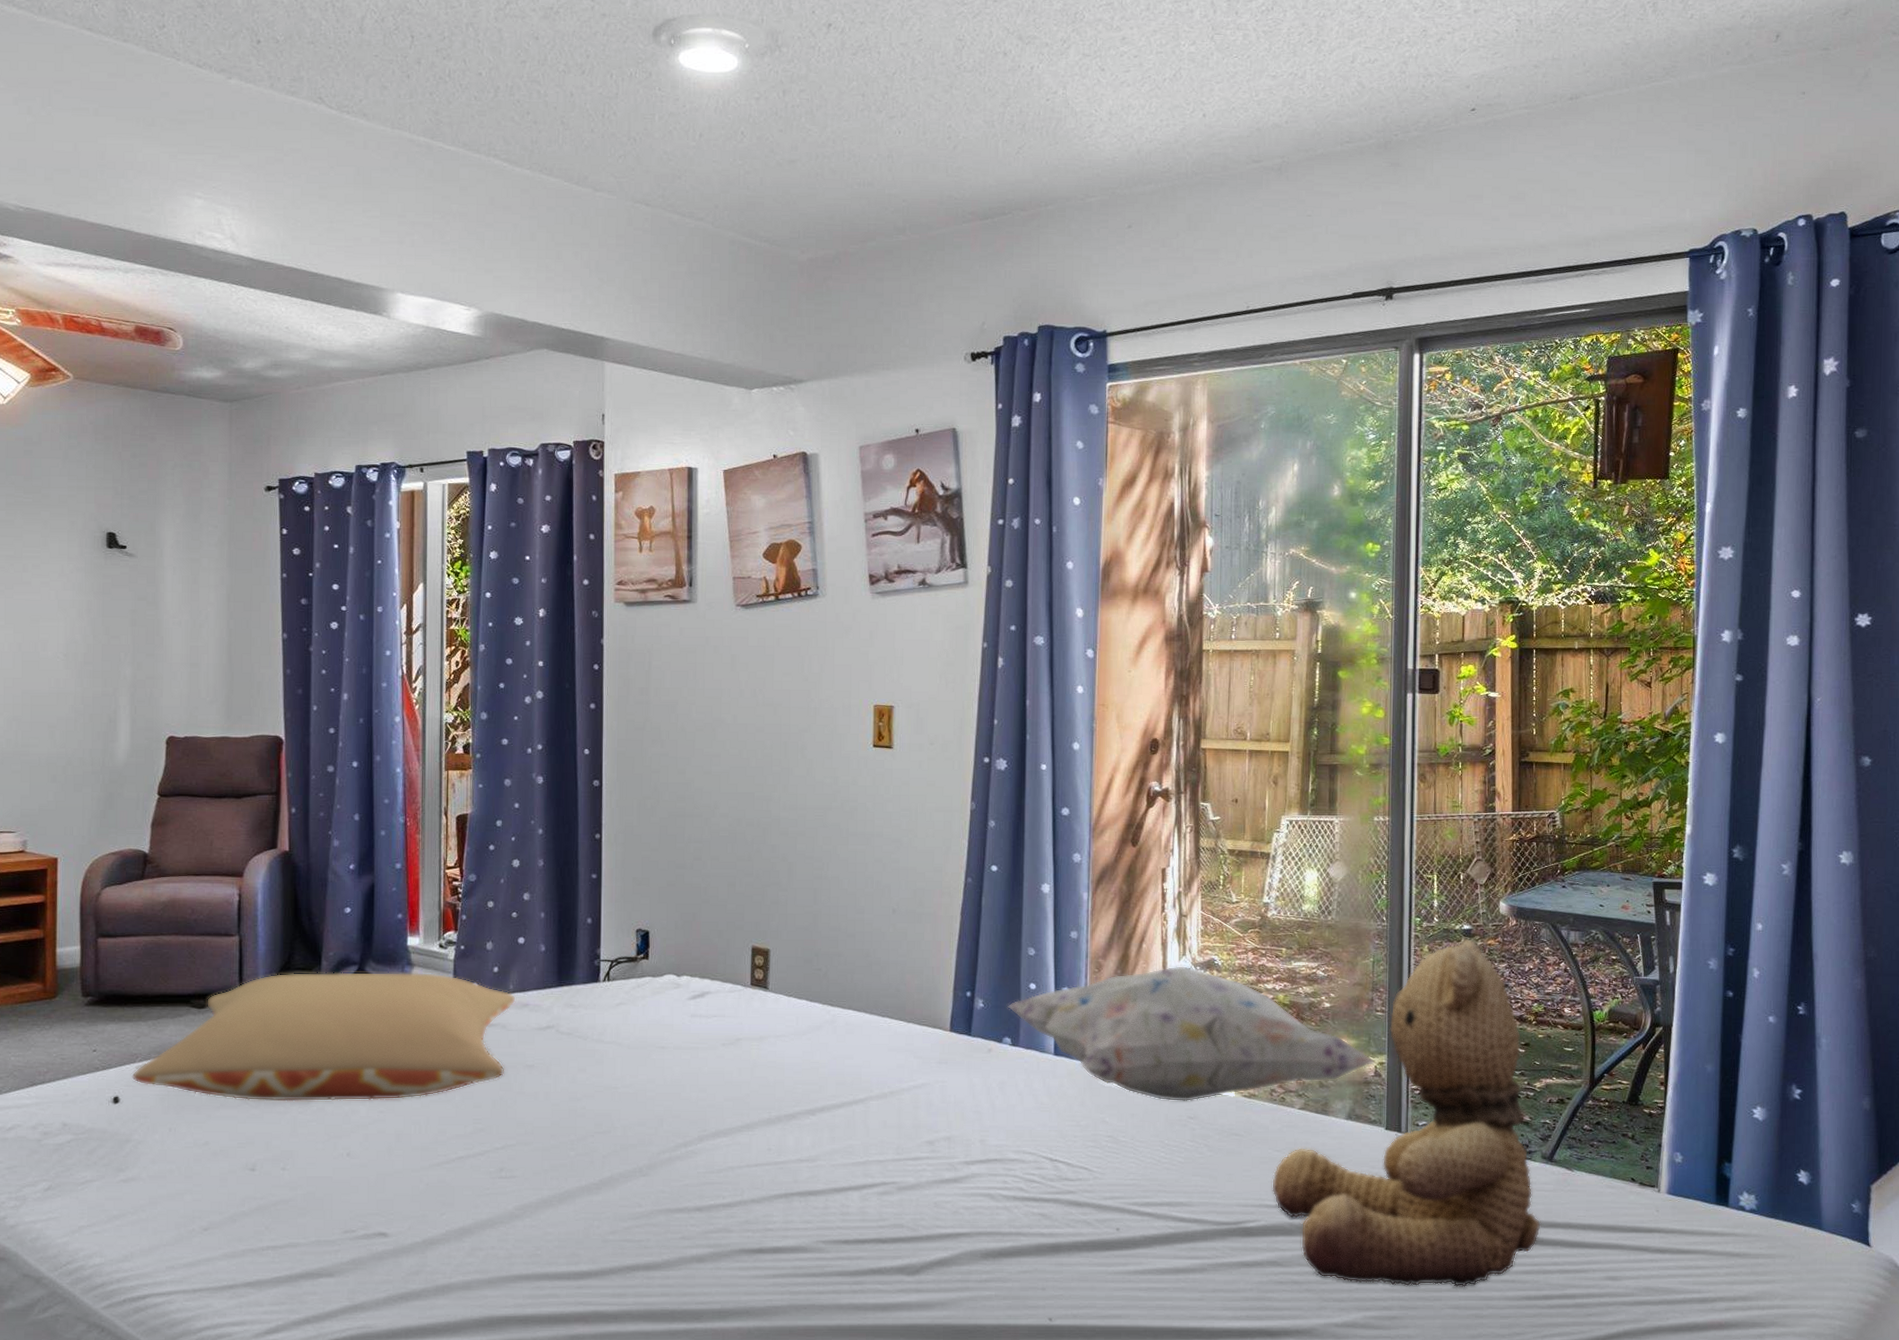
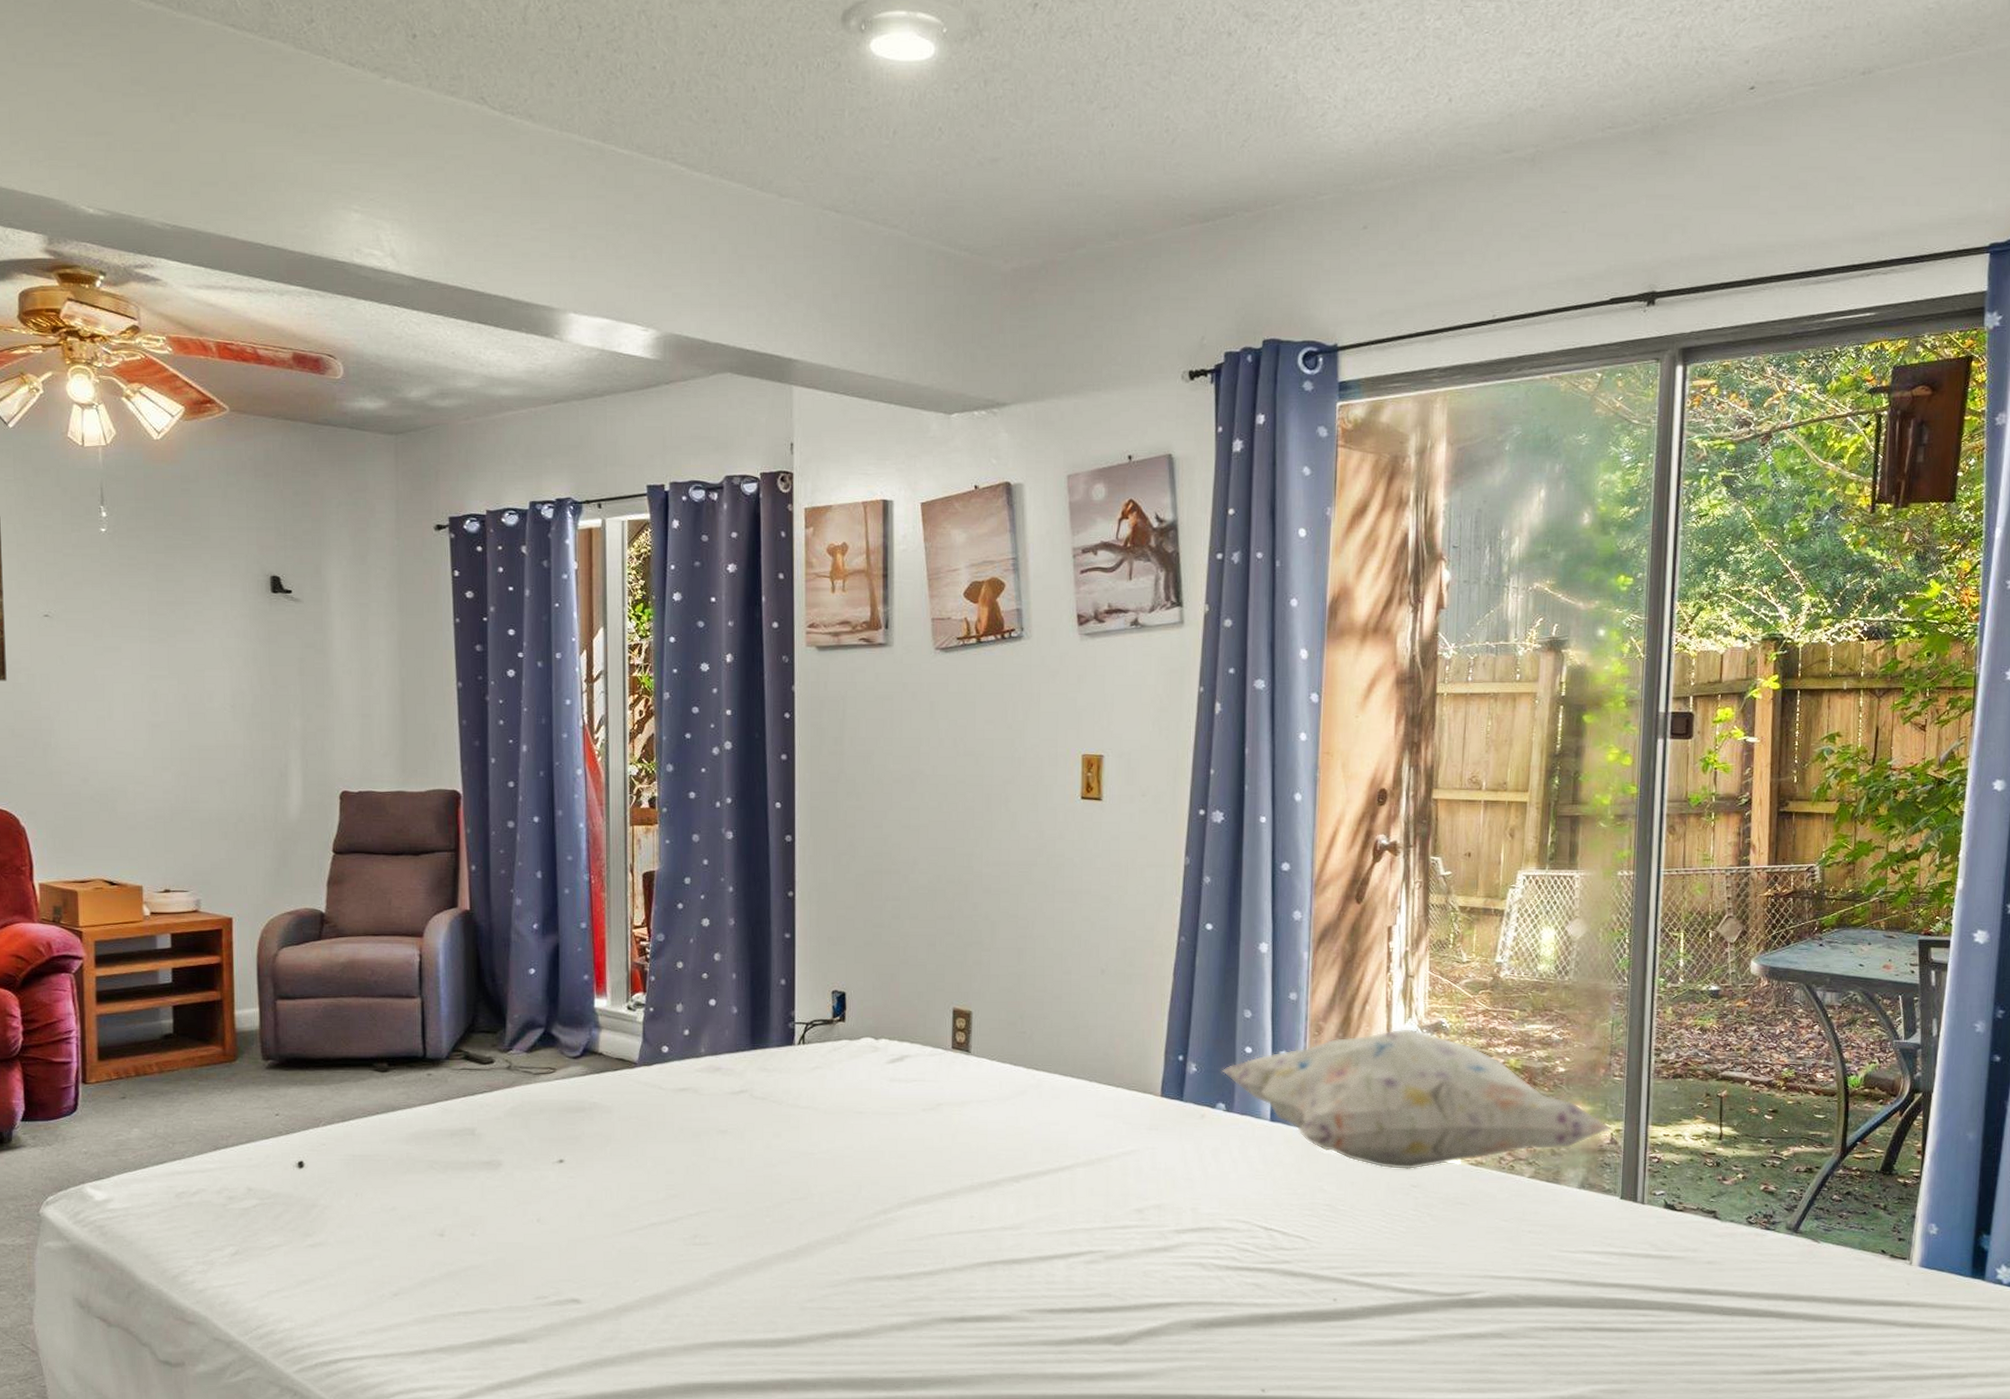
pillow: present [131,971,516,1102] -> none [315,1034,708,1167]
teddy bear: present [1271,938,1541,1287] -> none [1497,1000,1783,1361]

